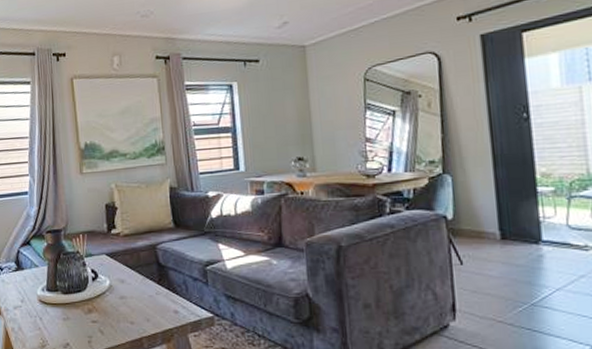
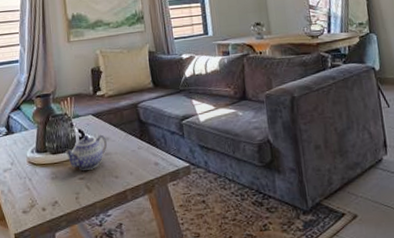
teapot: none [77,276,123,313] -> present [65,134,108,170]

